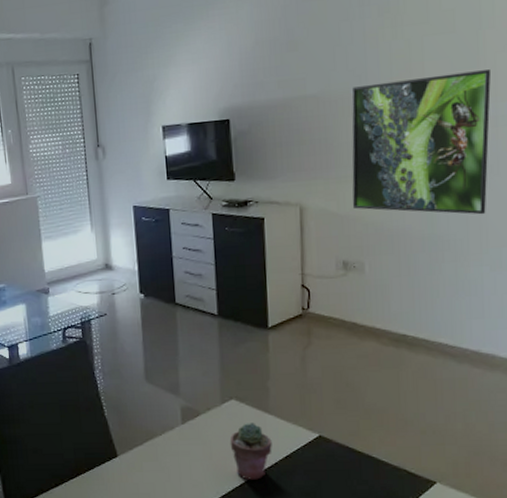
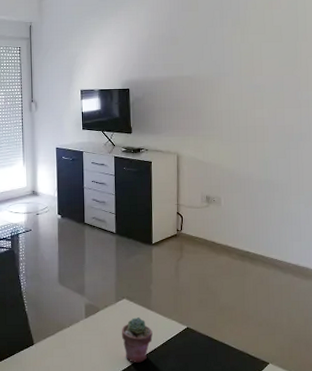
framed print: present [351,70,492,215] -> none [213,69,305,167]

